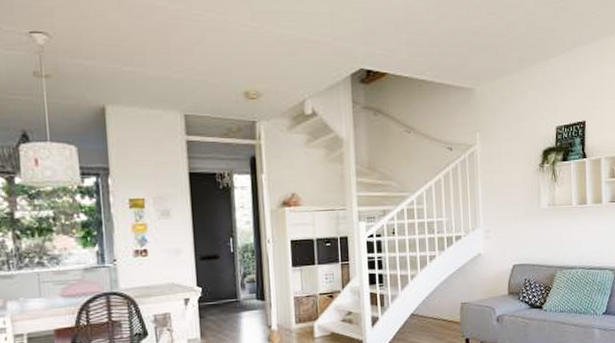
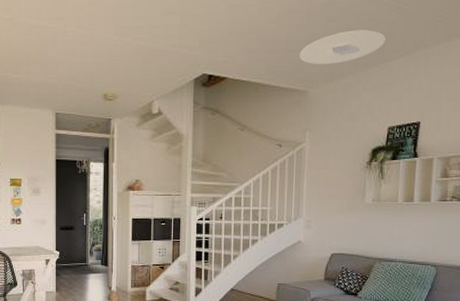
ceiling light: none [462,24,545,61] -> present [299,30,385,65]

